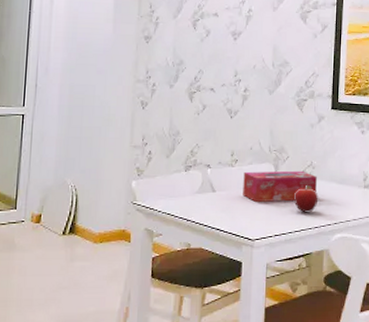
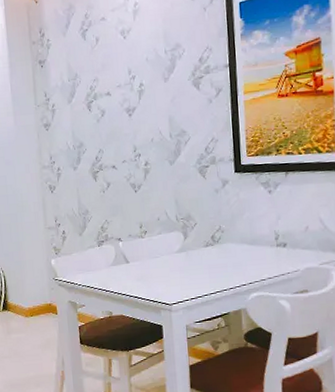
tissue box: present [243,170,317,202] -> none [154,235,228,269]
fruit: present [294,185,319,213] -> none [206,249,231,276]

